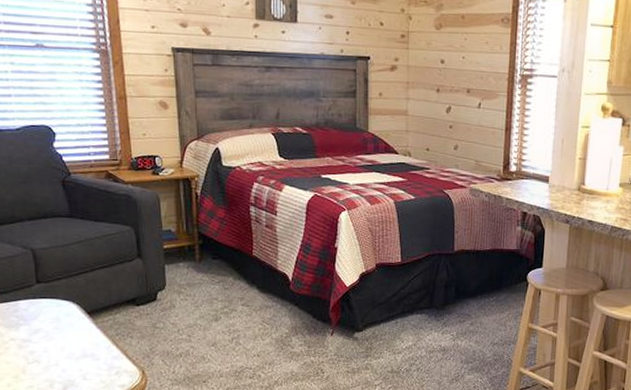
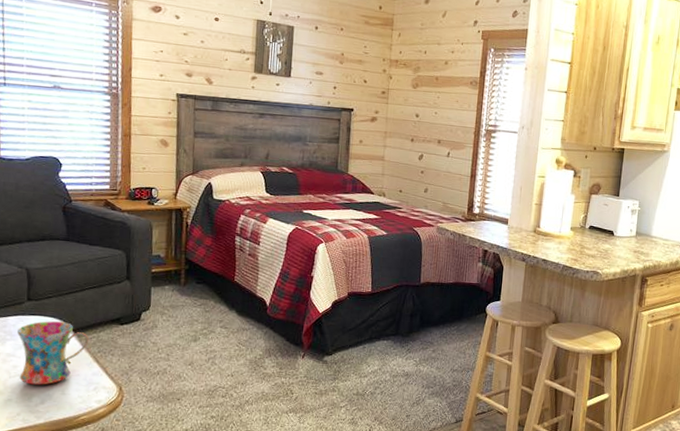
mug: none [30,304,106,371] -> present [17,321,89,385]

